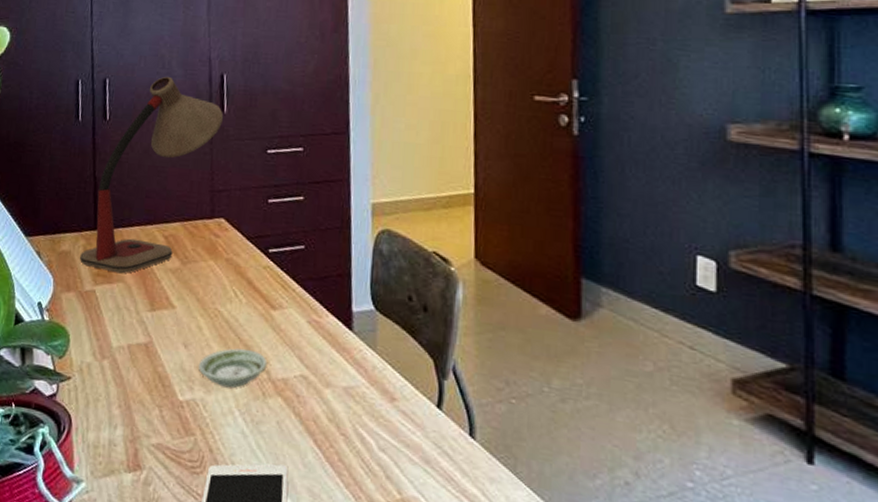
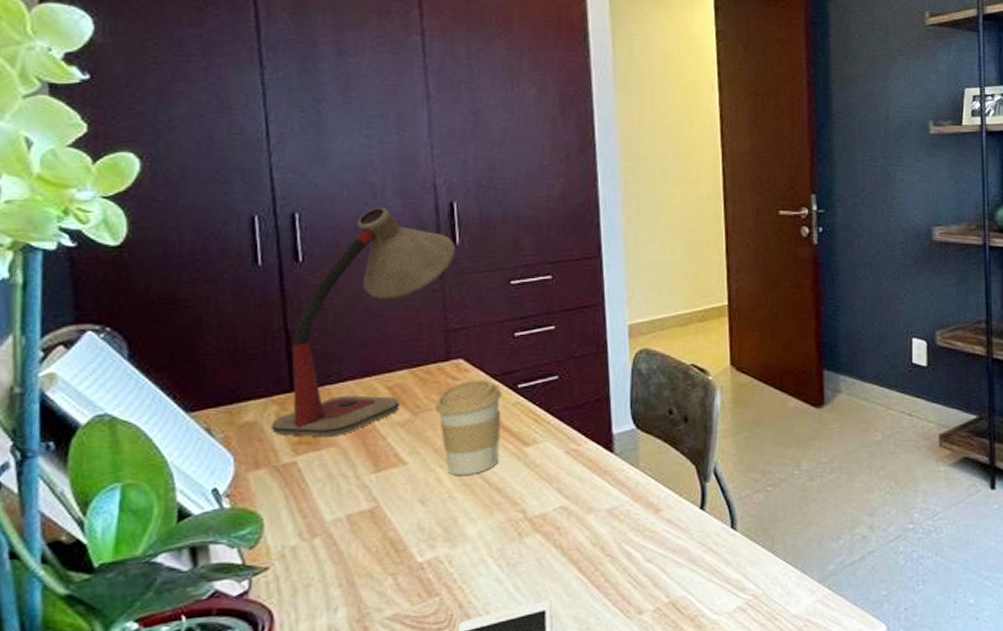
saucer: present [198,348,268,388] -> none [439,493,523,537]
coffee cup: none [200,239,255,328] -> present [435,379,502,475]

